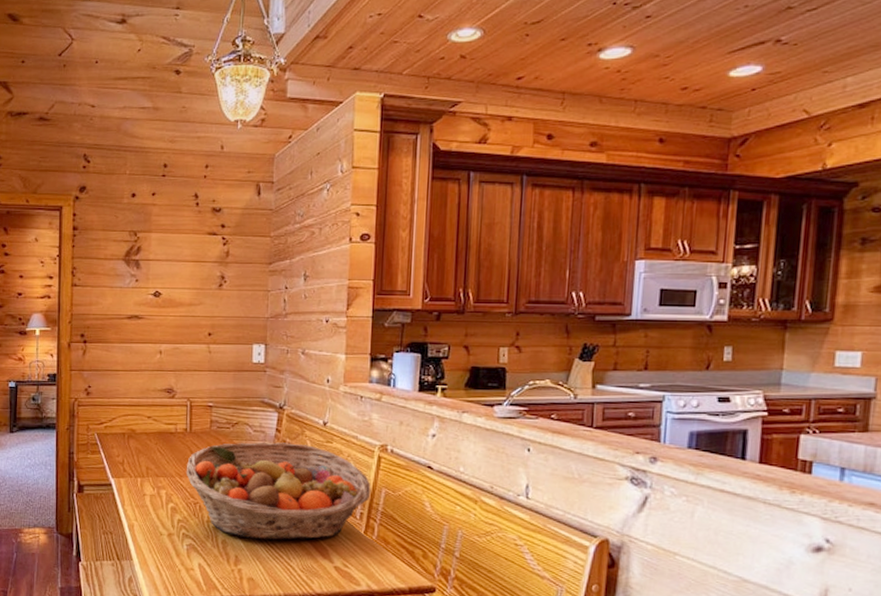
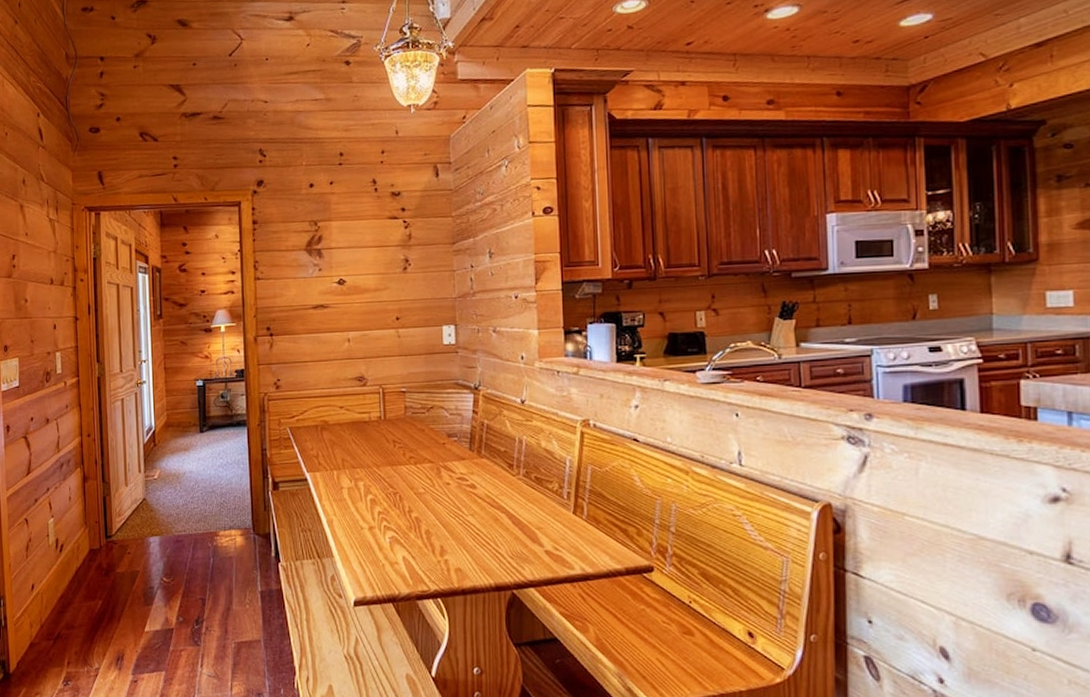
fruit basket: present [186,442,371,540] -> none [383,424,577,527]

